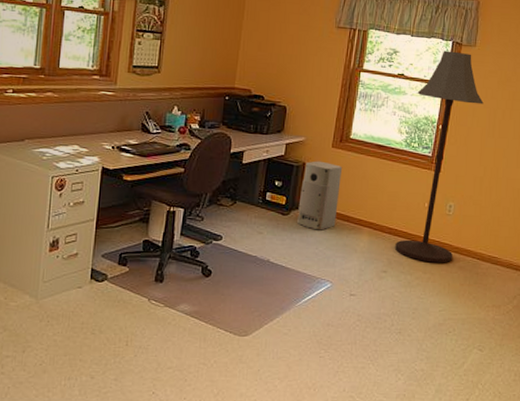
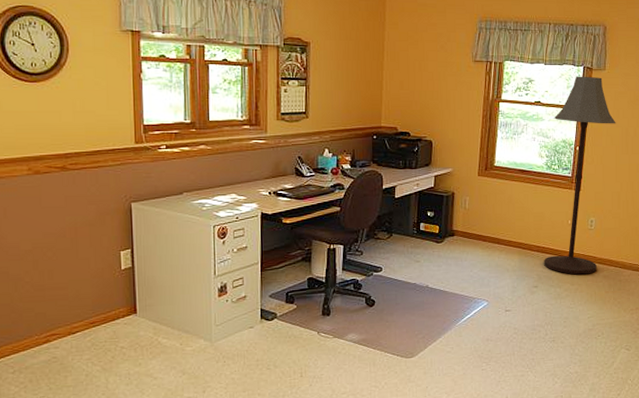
air purifier: present [297,161,343,230] -> none [451,189,490,254]

